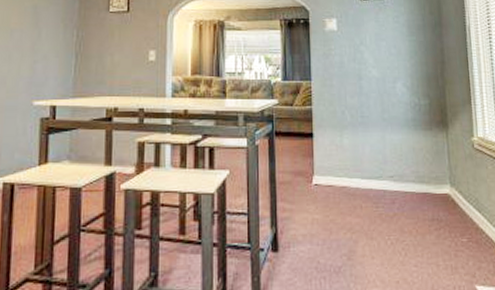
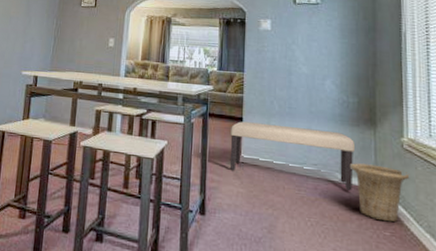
bench: none [301,137,430,200] -> present [229,121,356,191]
basket: none [425,169,482,228] -> present [349,163,410,222]

